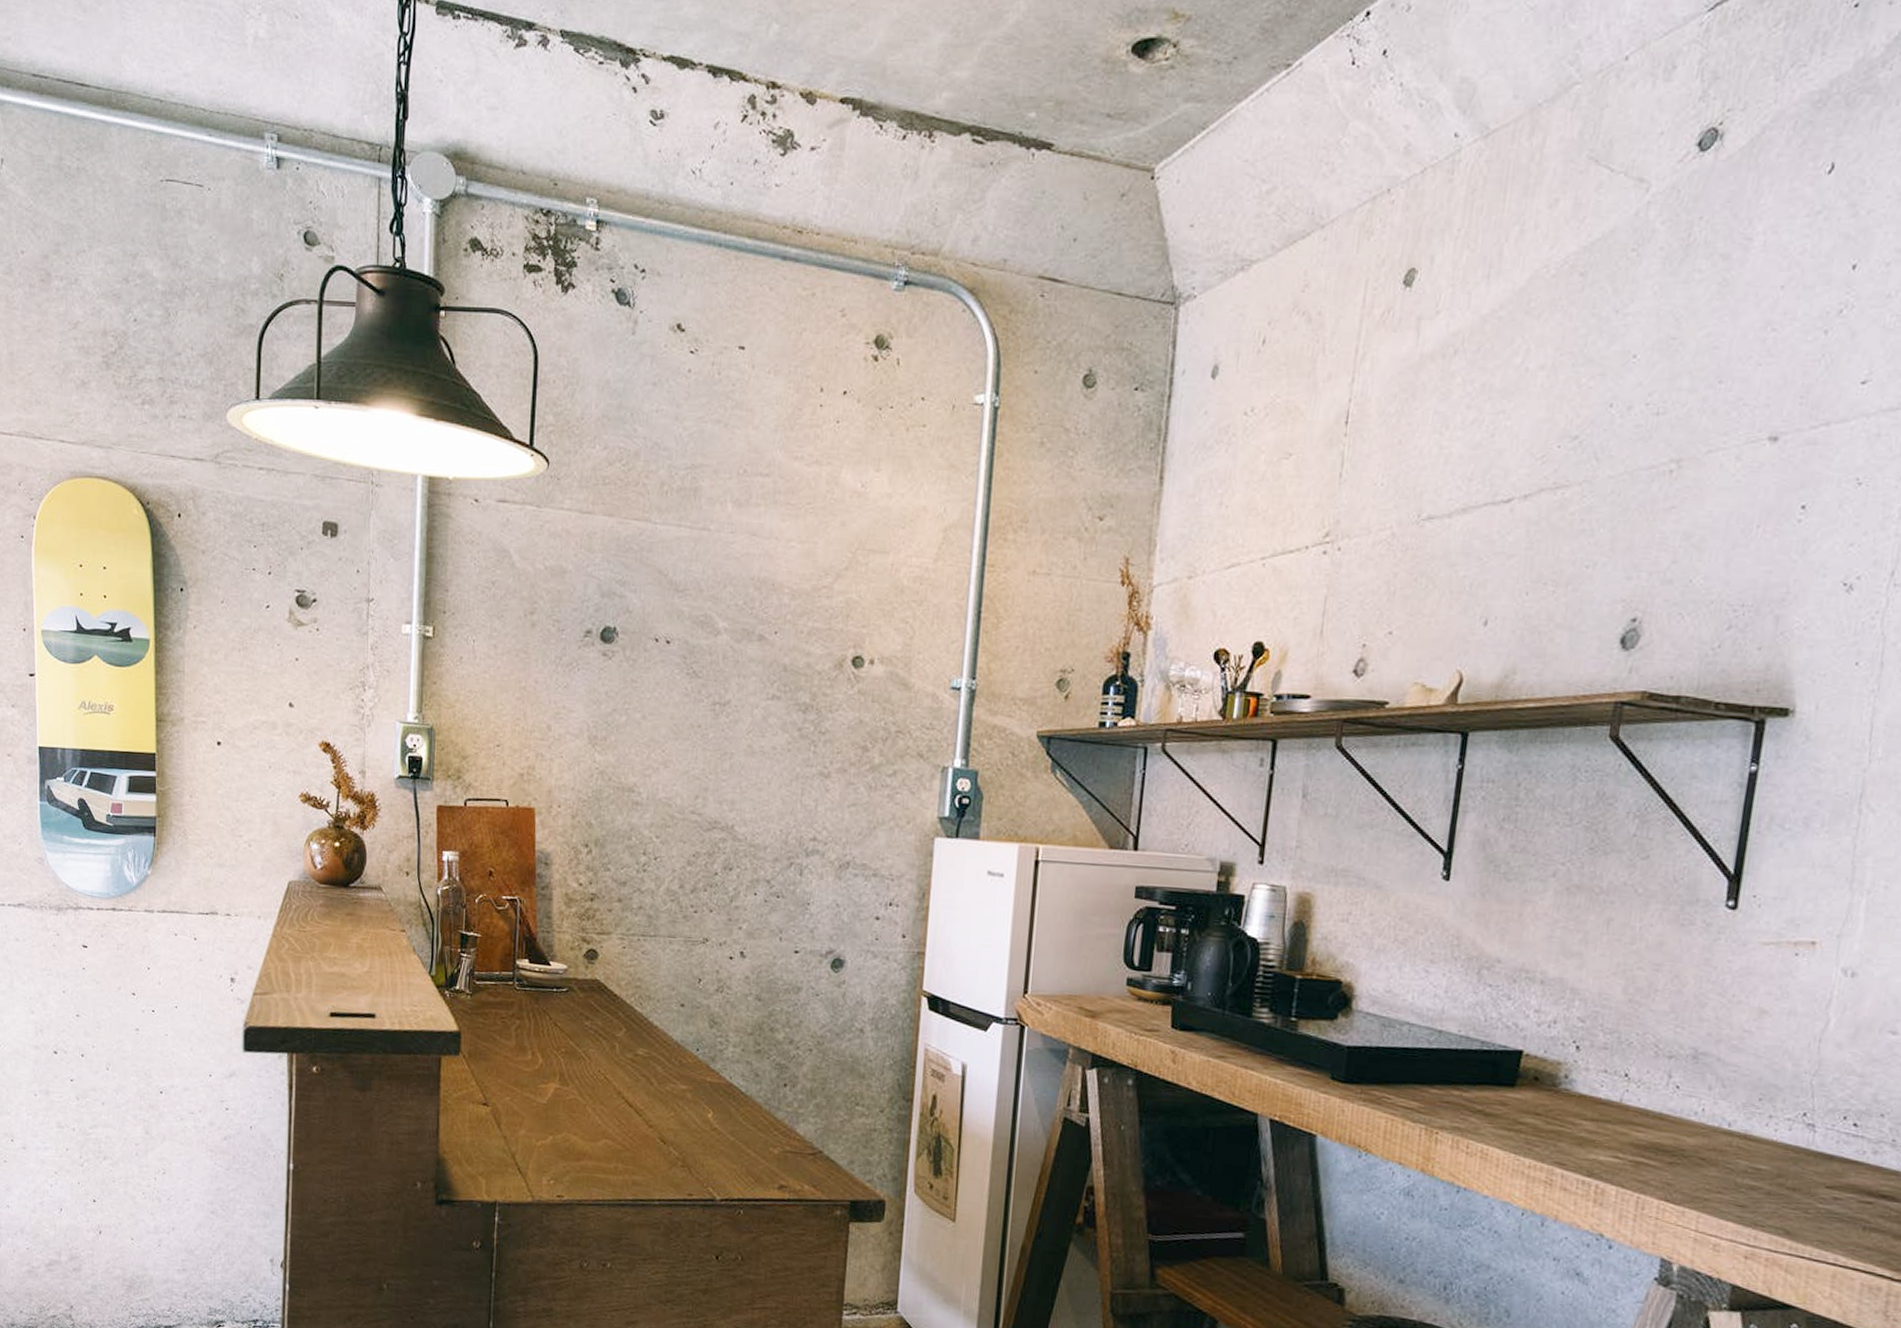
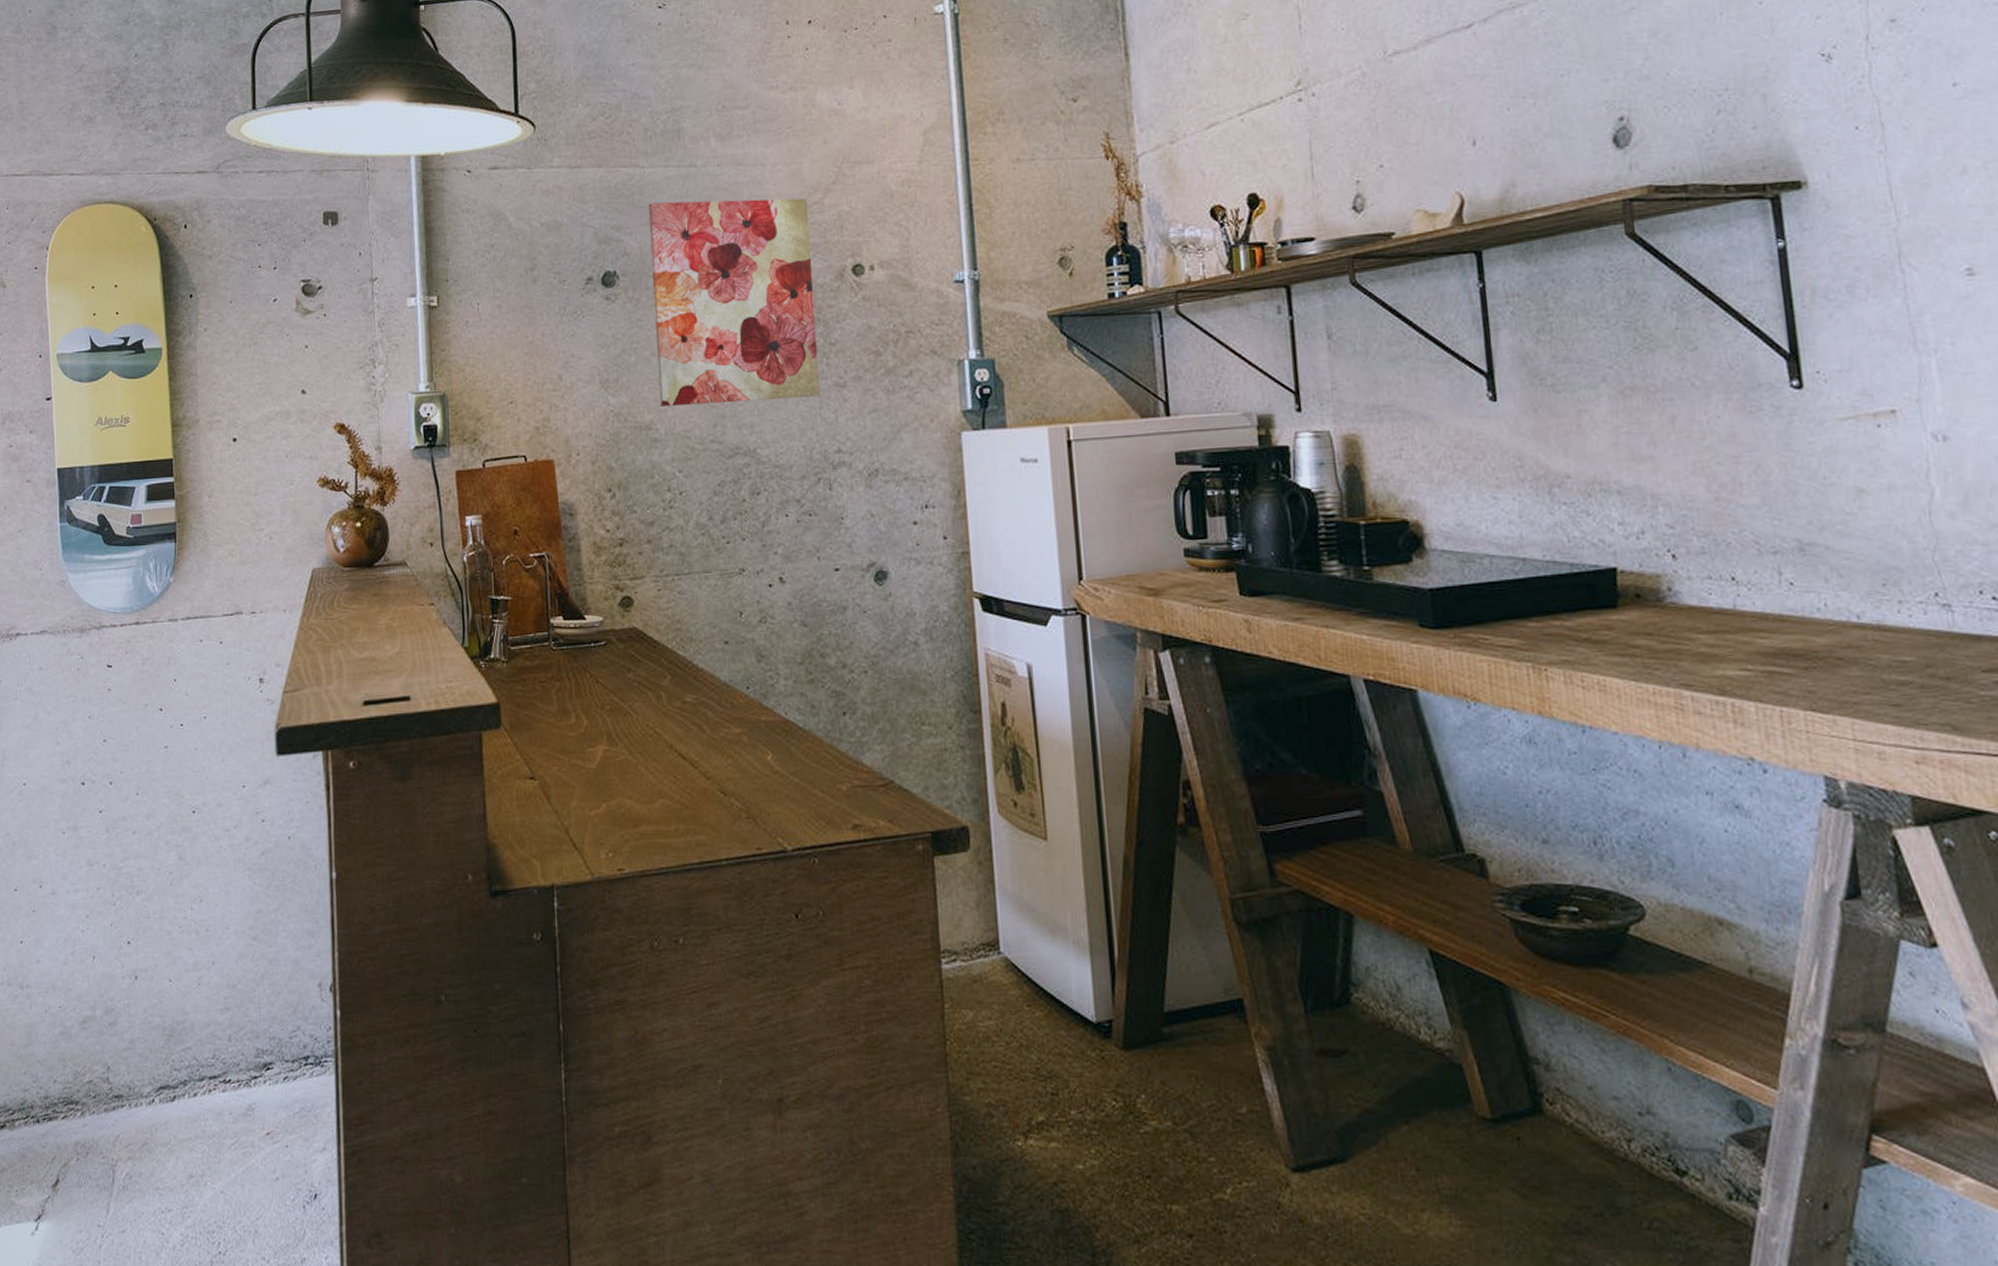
wall art: none [645,562,818,783] -> present [648,198,821,406]

